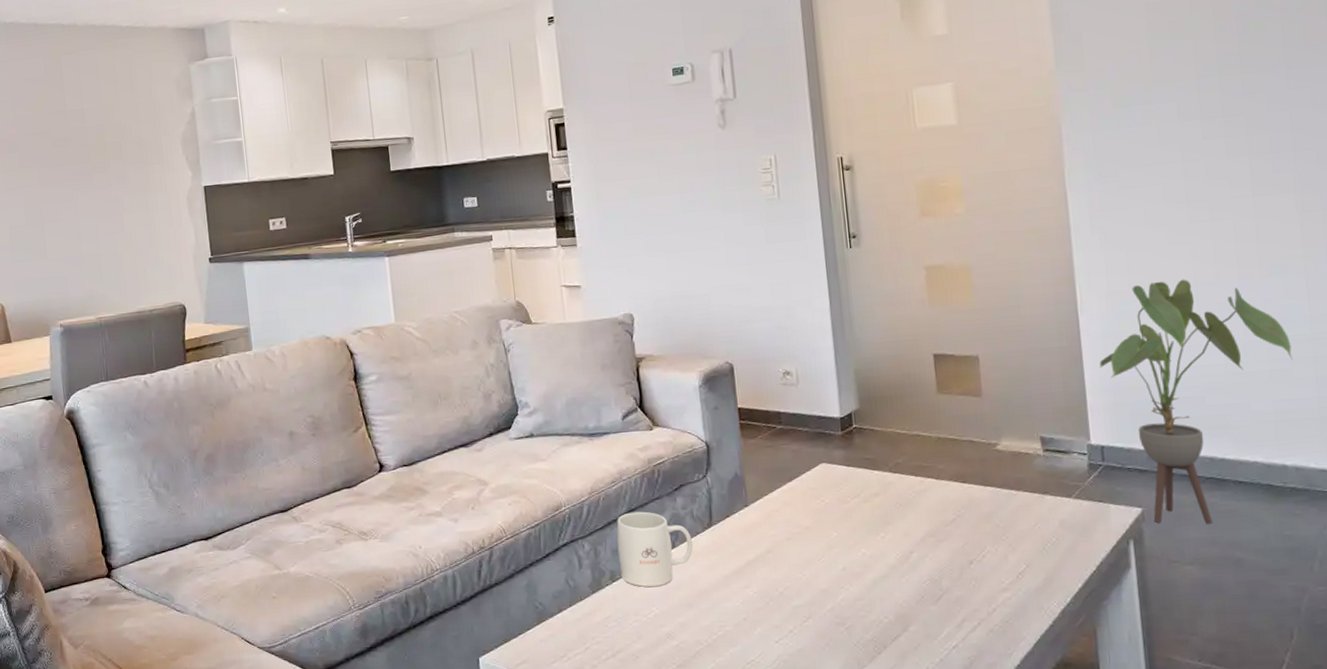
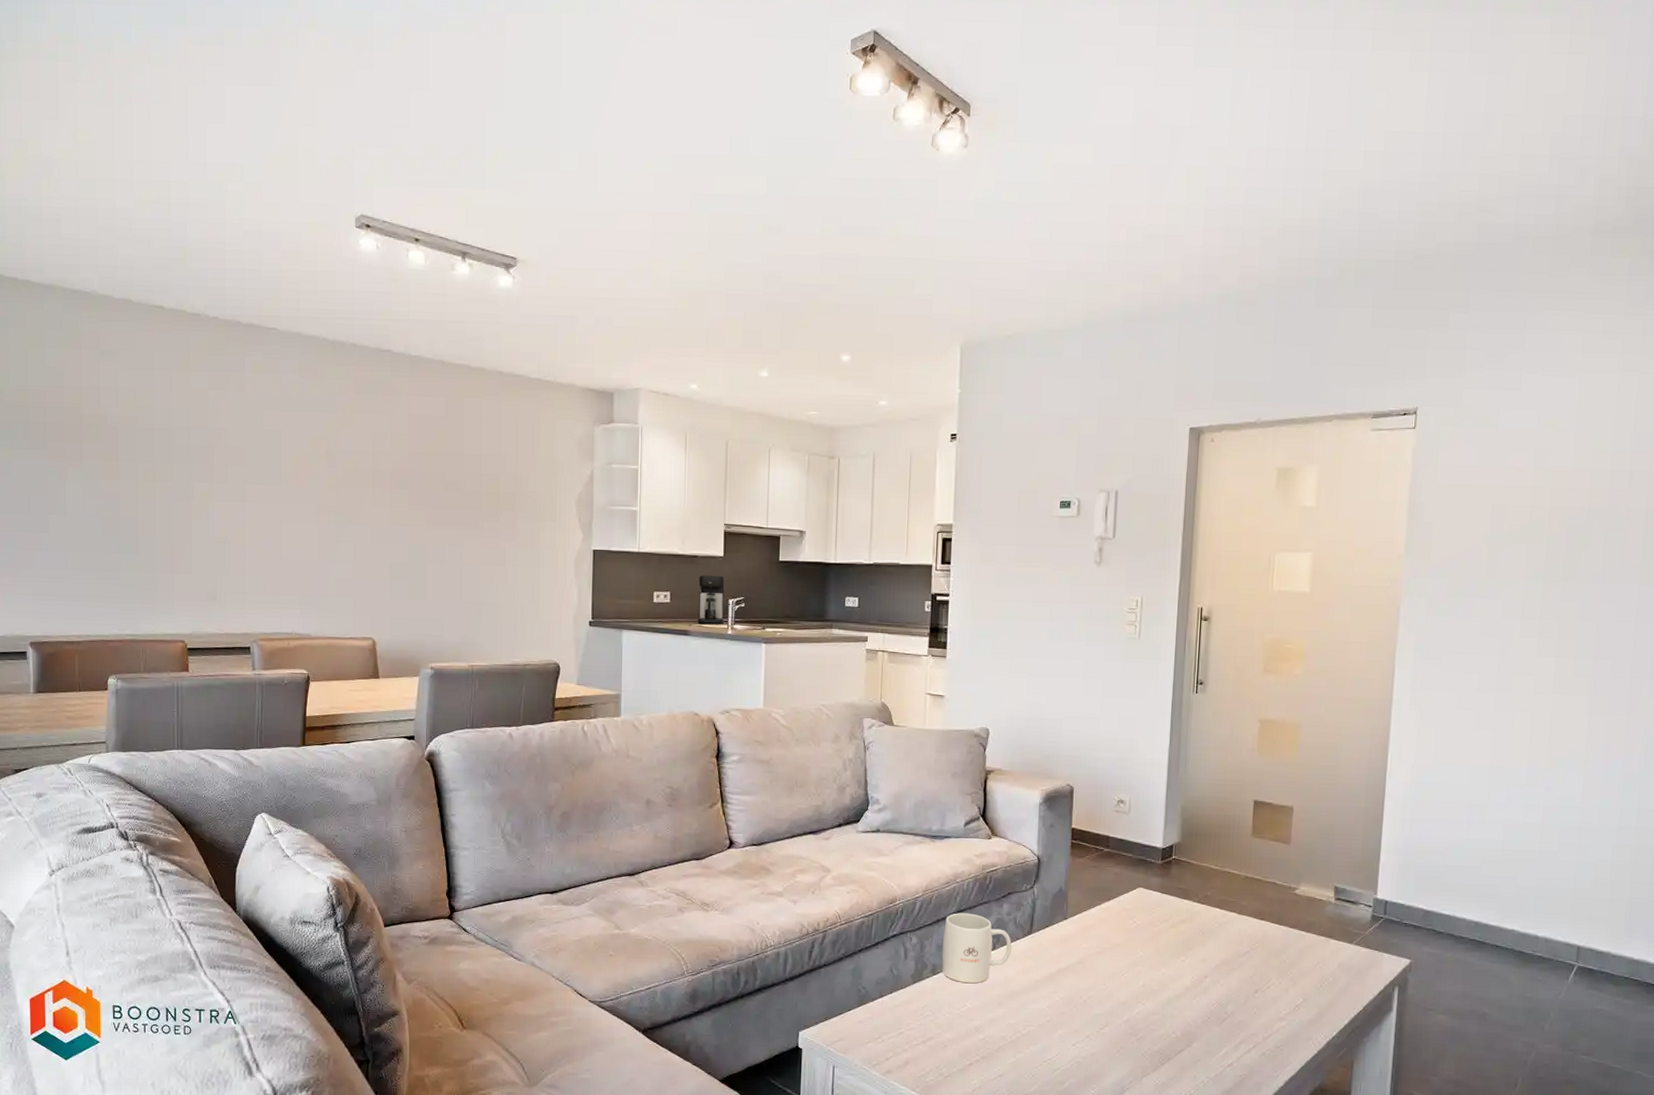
coffee maker: none [313,194,343,246] -> present [697,575,725,625]
house plant: present [1100,279,1292,524] -> none [1396,759,1561,980]

